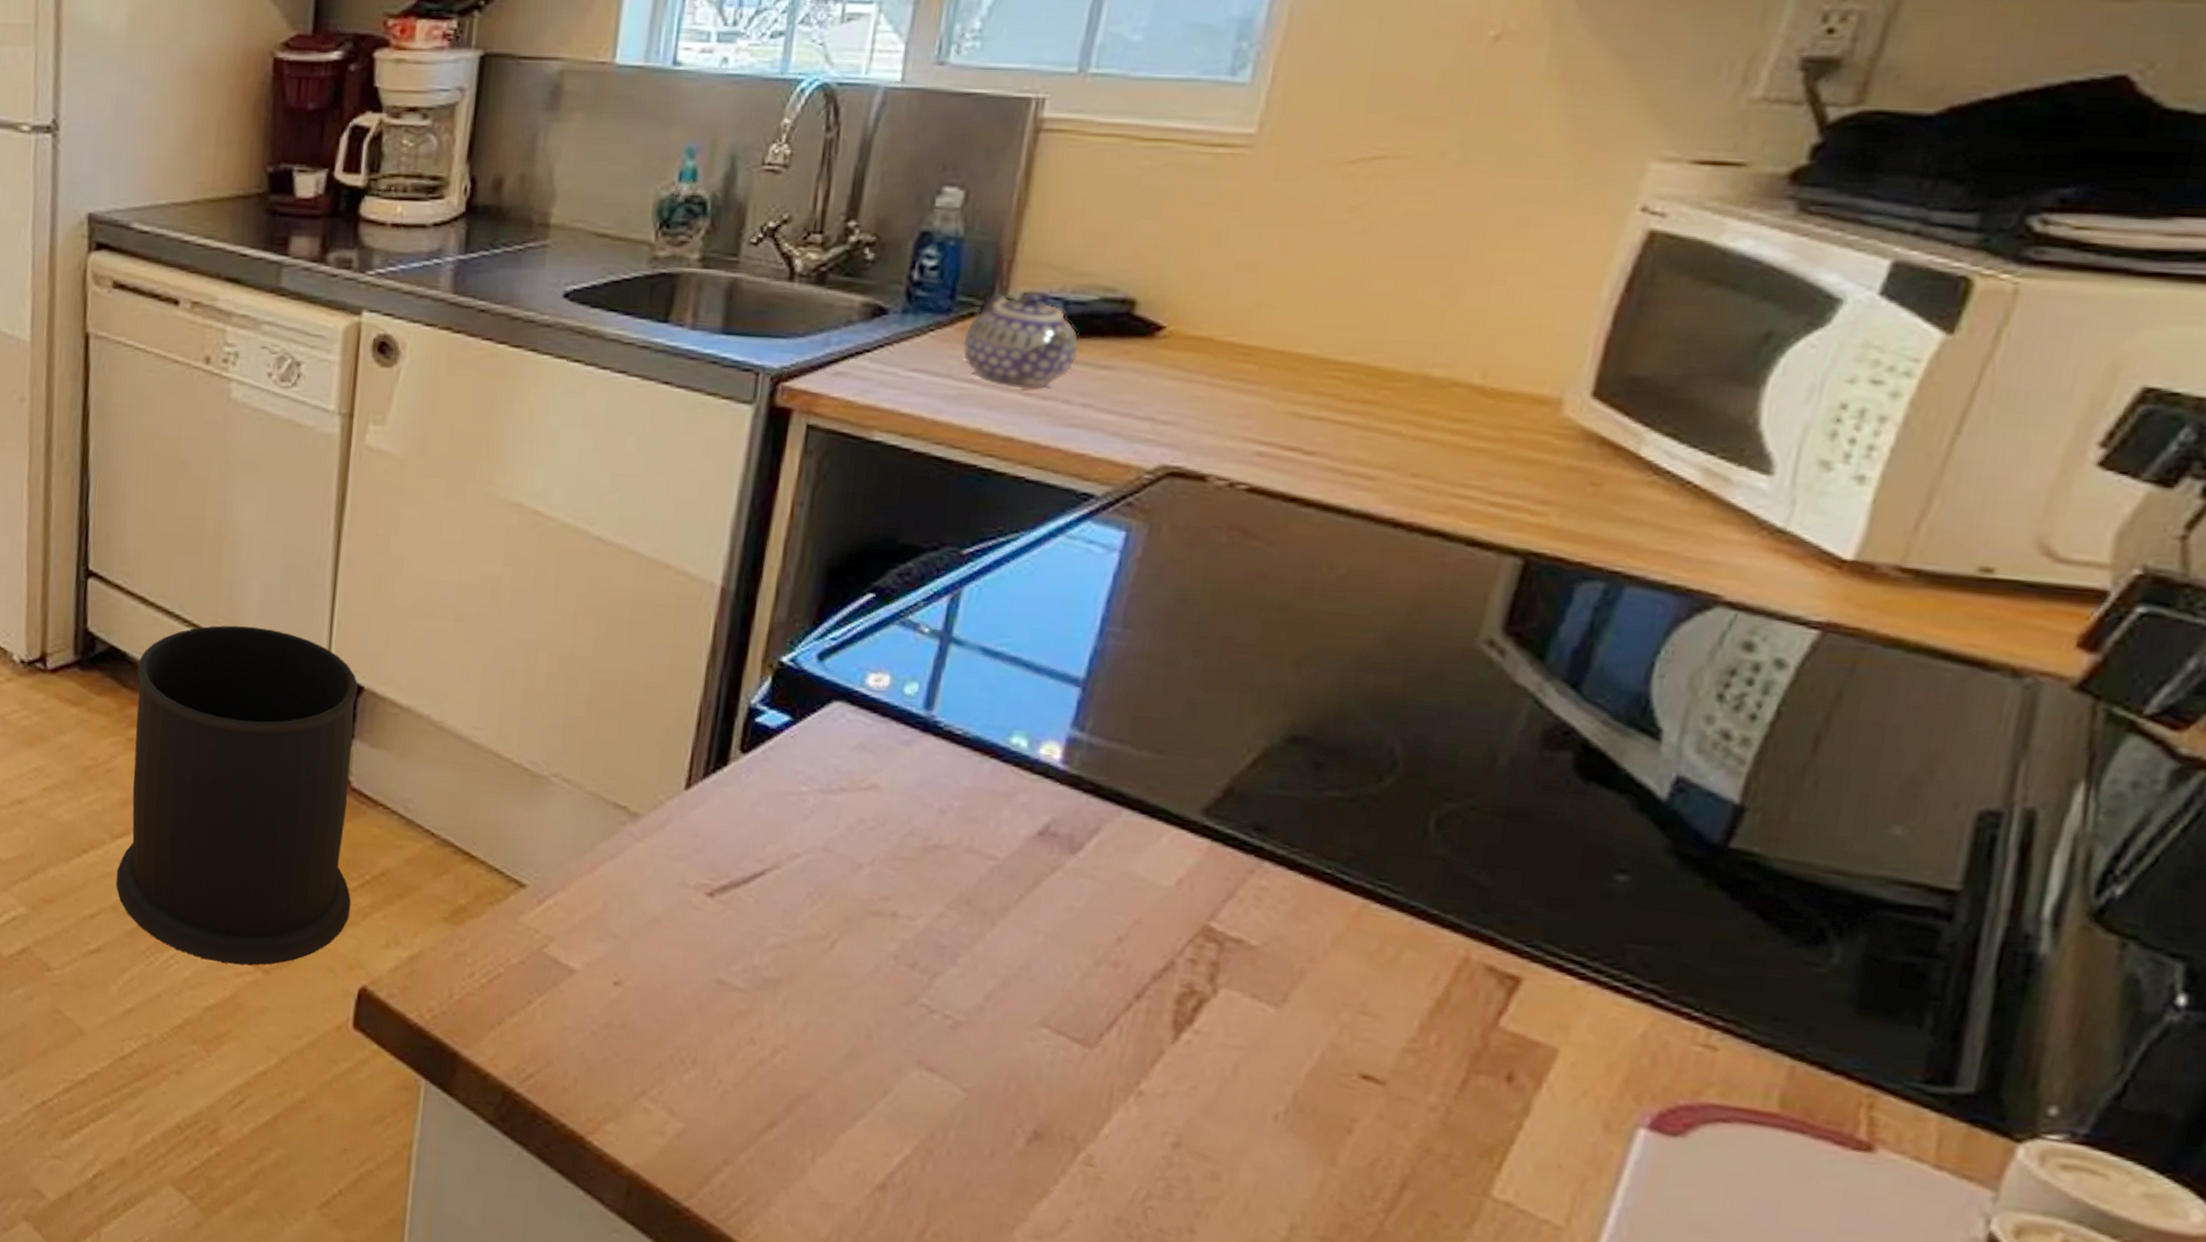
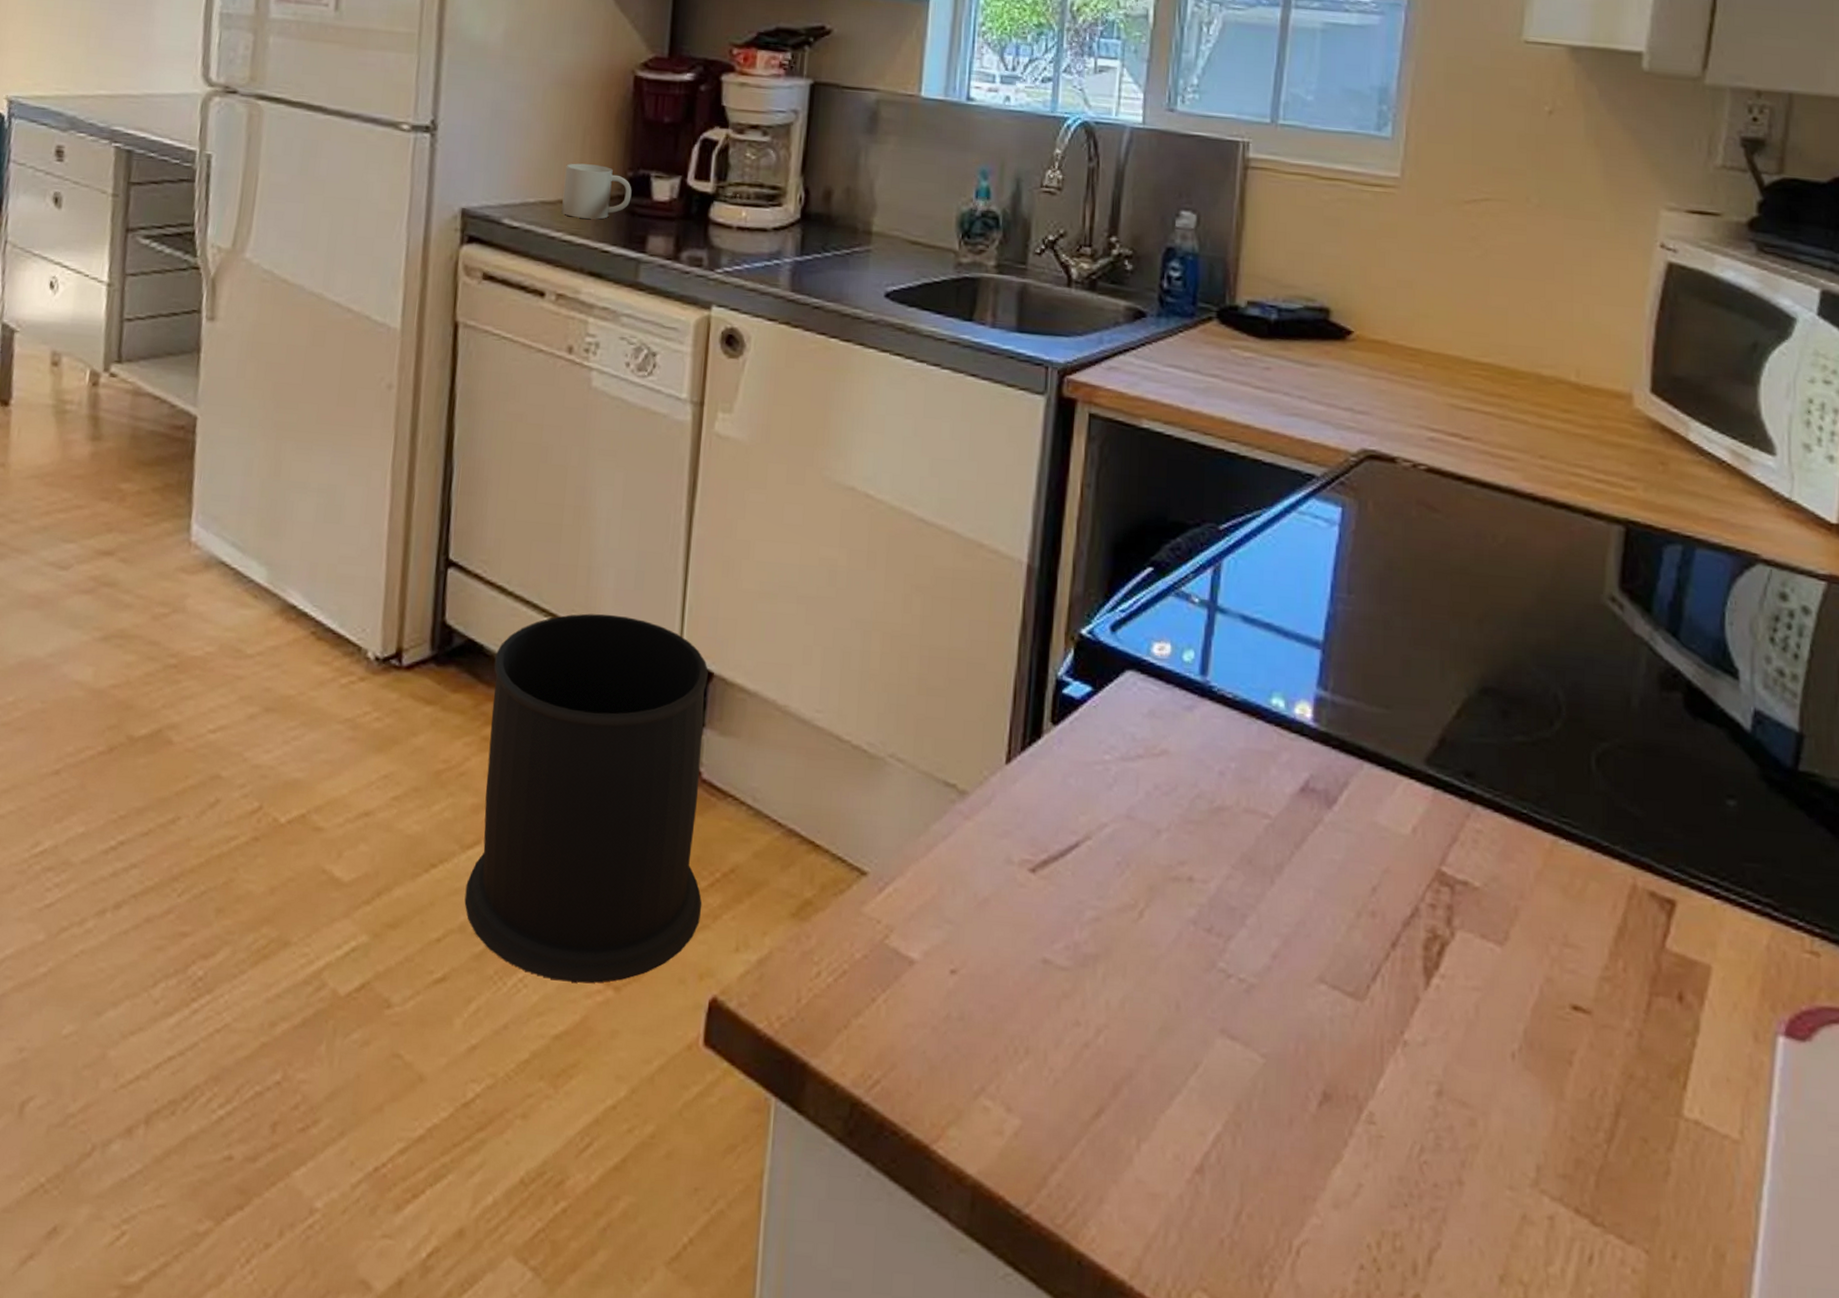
mug: none [195,159,273,221] -> present [561,163,632,220]
teapot: present [962,291,1080,390] -> none [1205,300,1292,384]

